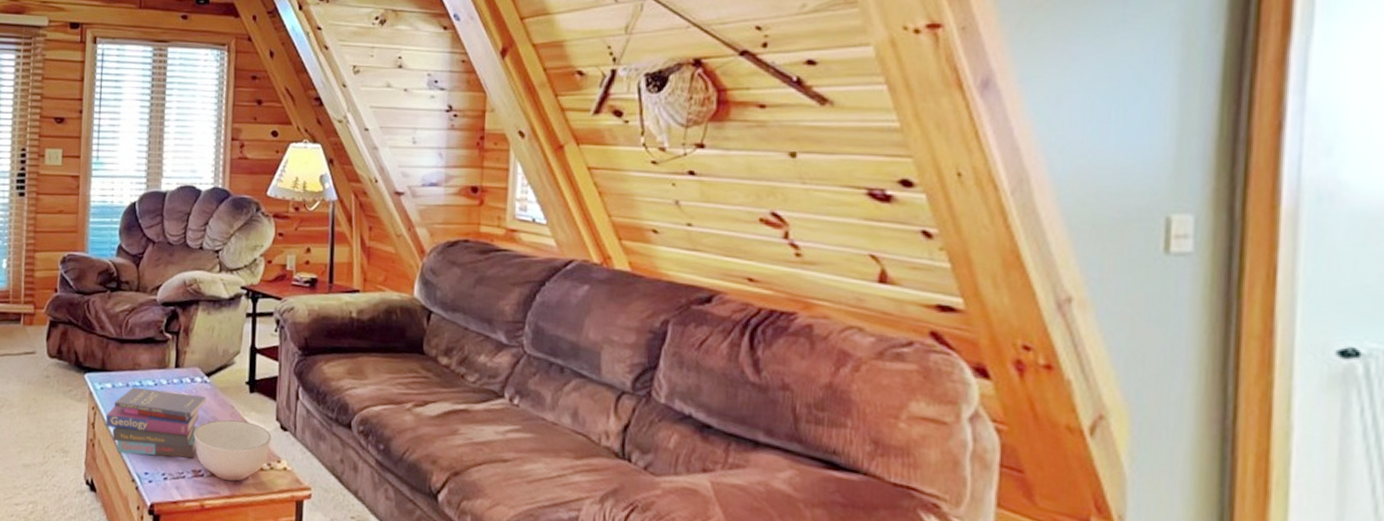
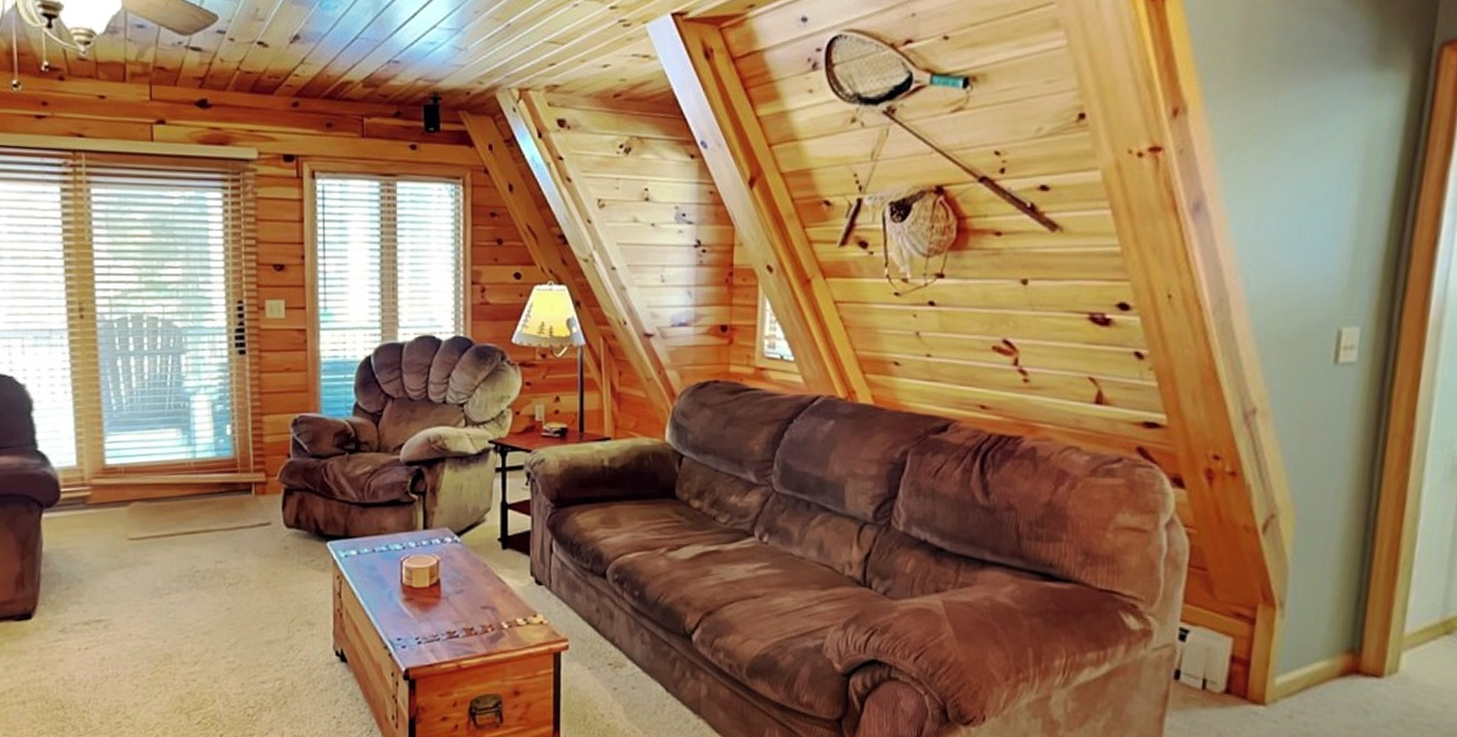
books: present [105,387,206,459] -> none [352,552,457,621]
bowl: present [193,419,272,481] -> none [446,578,527,639]

